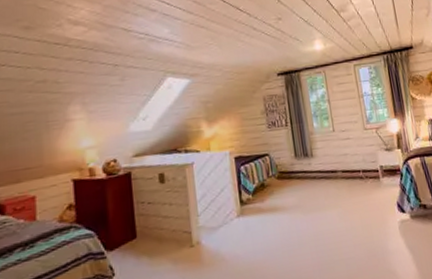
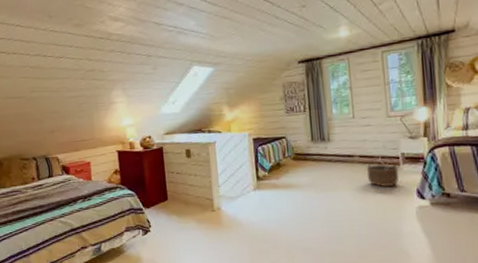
wicker basket: none [349,168,380,203] -> present [366,155,399,187]

